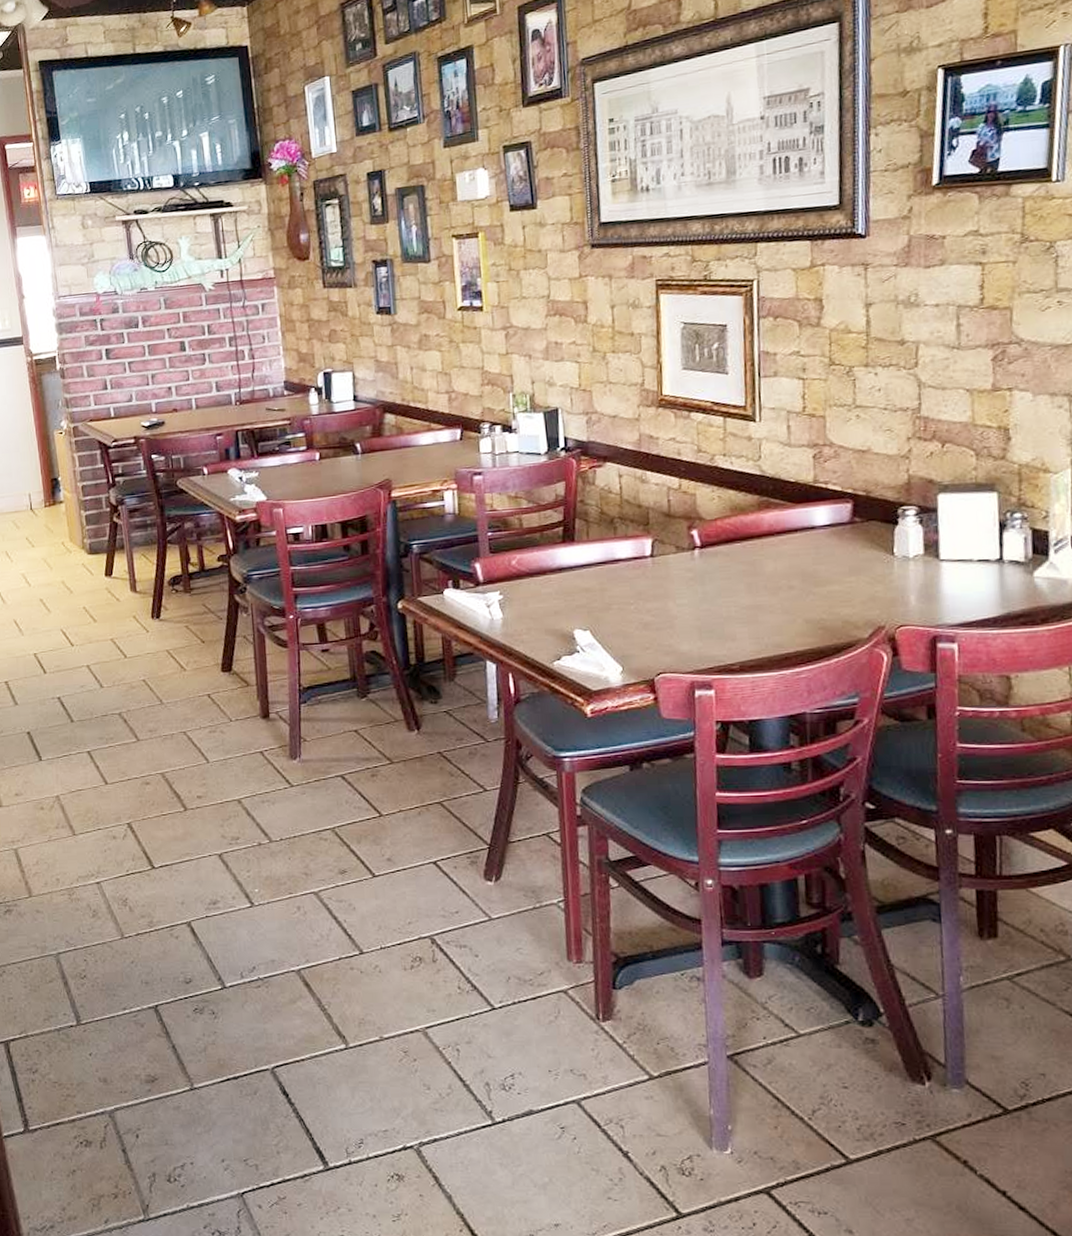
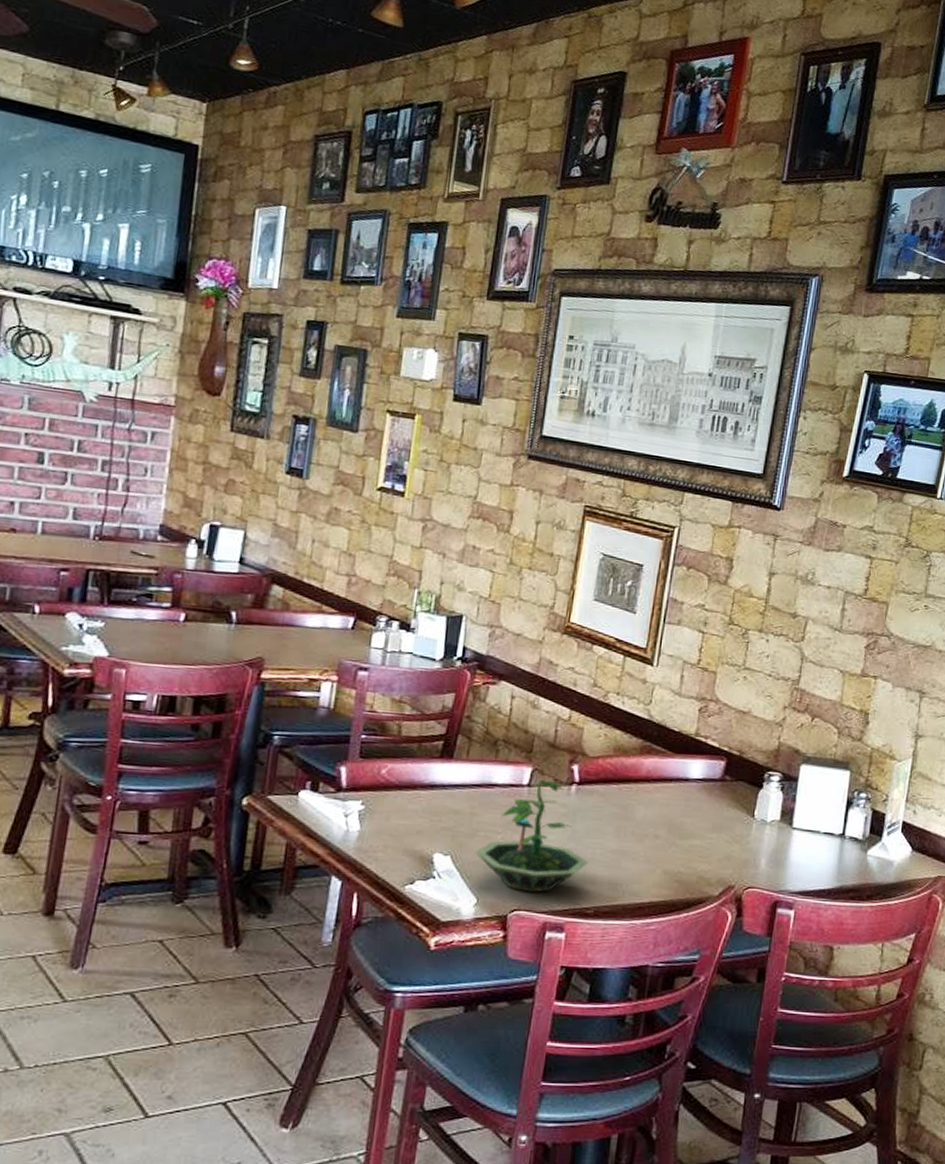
terrarium: none [612,548,725,656] -> present [475,780,589,893]

